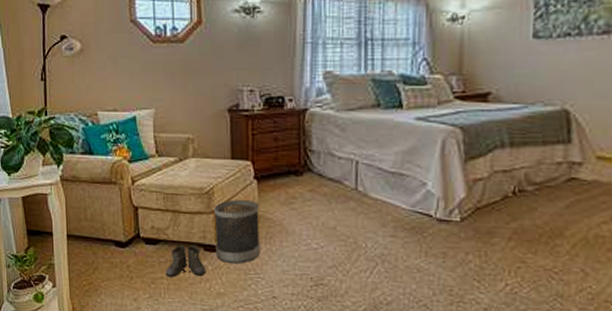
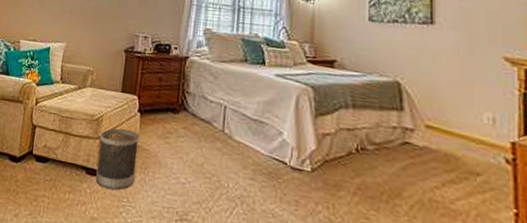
boots: present [165,245,206,278] -> none [48,166,85,199]

